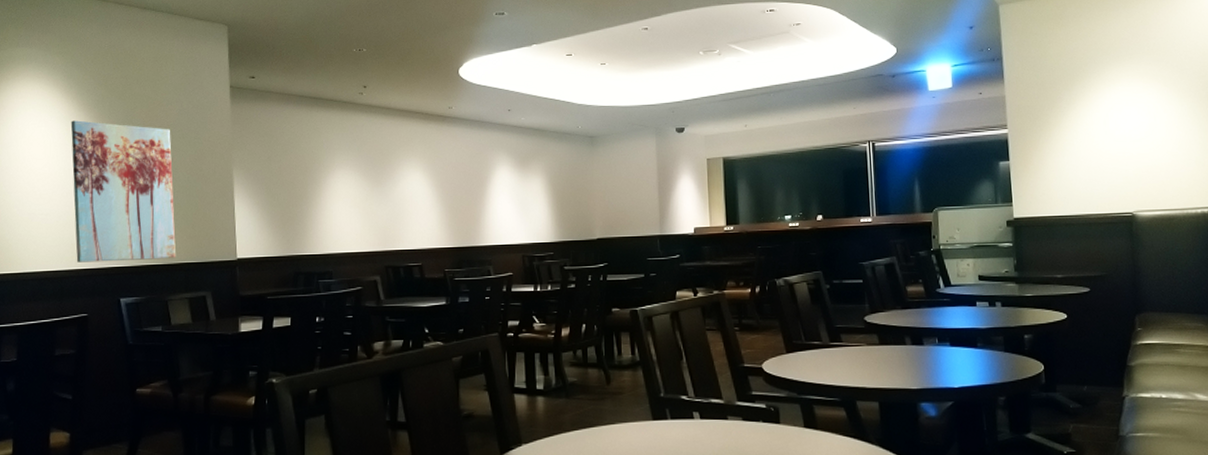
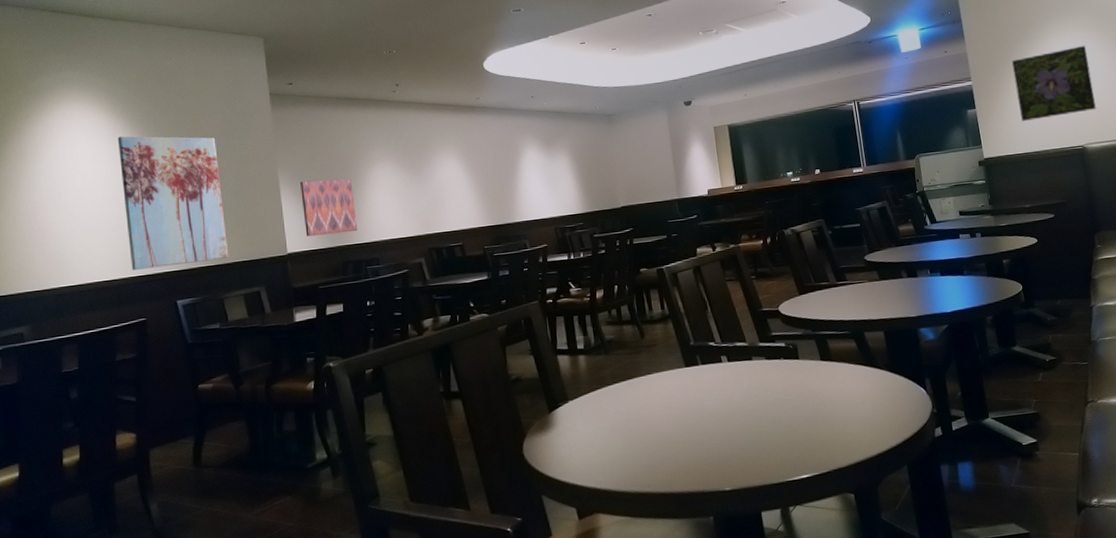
wall art: none [255,183,312,243] -> present [300,179,358,237]
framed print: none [1056,97,1152,179] -> present [1011,45,1096,121]

